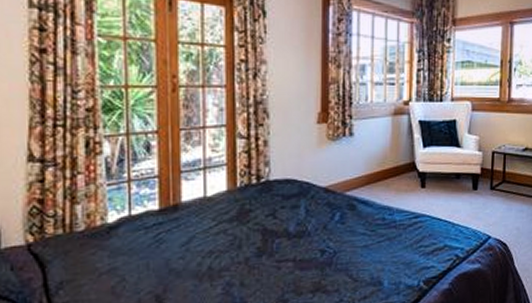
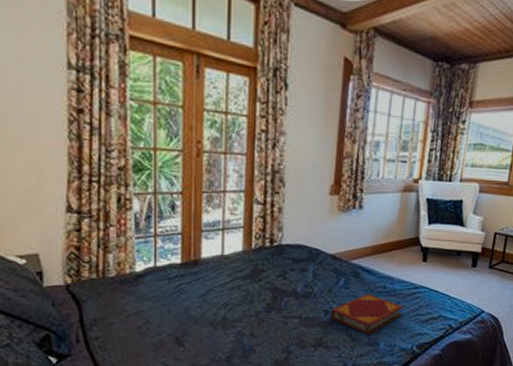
hardback book: none [327,227,405,273] -> present [329,294,403,334]

